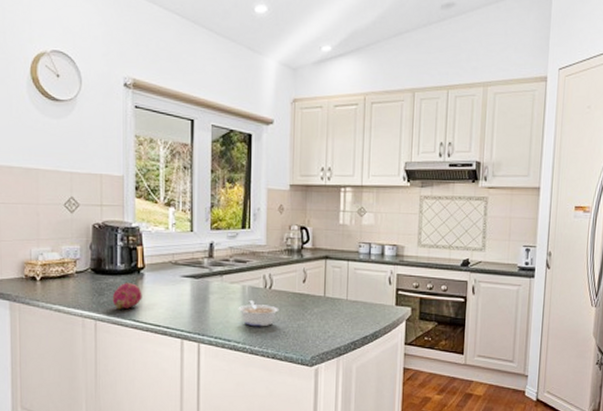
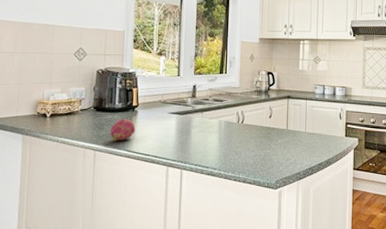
legume: present [238,300,280,327] -> none [215,133,250,156]

